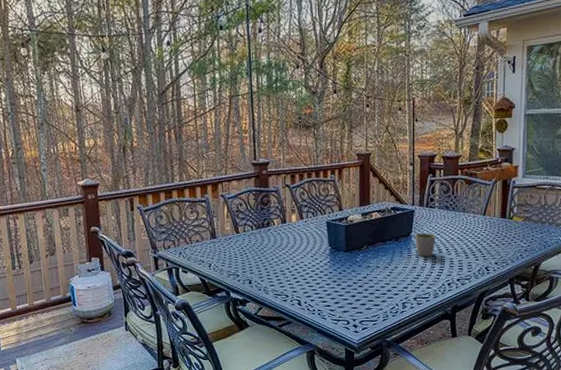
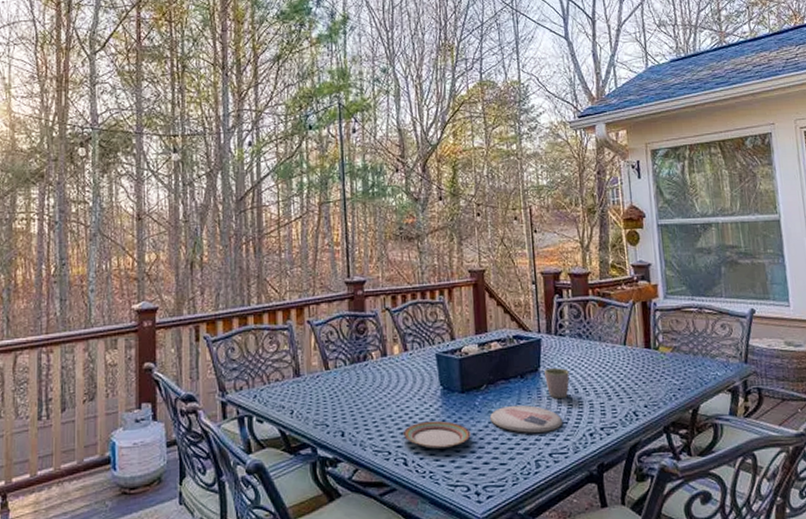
plate: none [298,272,352,293] -> present [403,420,471,449]
plate: none [367,261,427,283] -> present [489,405,564,434]

